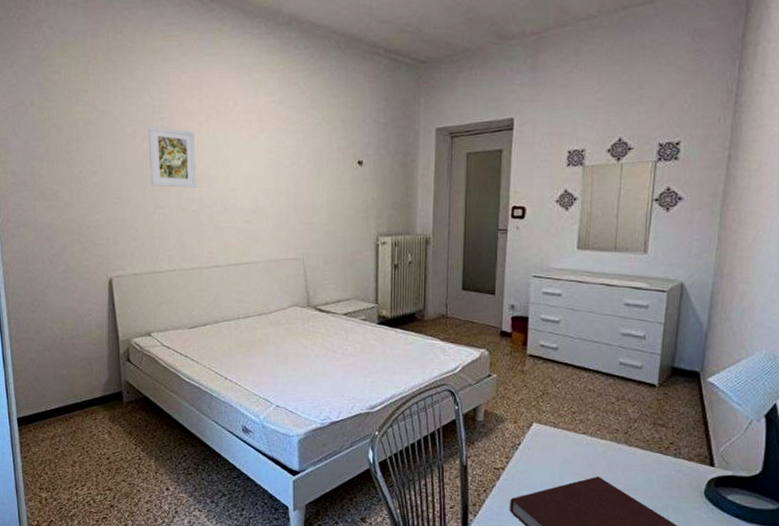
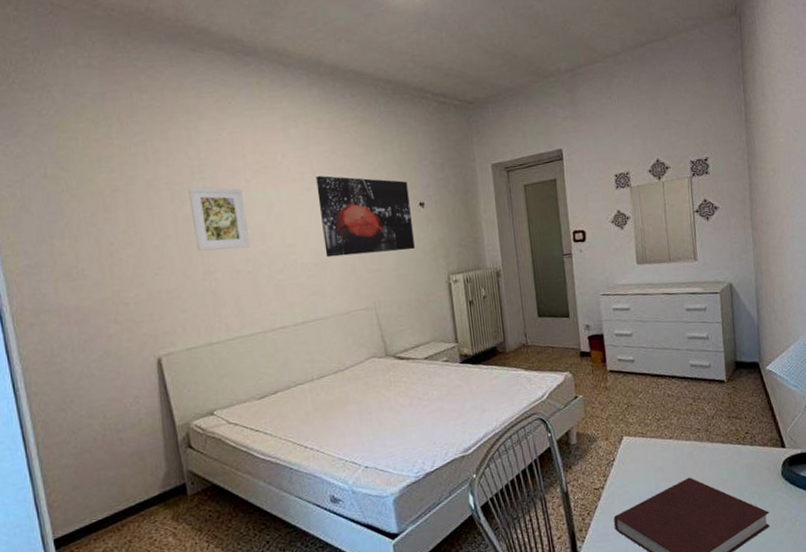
wall art: none [262,124,349,207] -> present [316,175,415,258]

